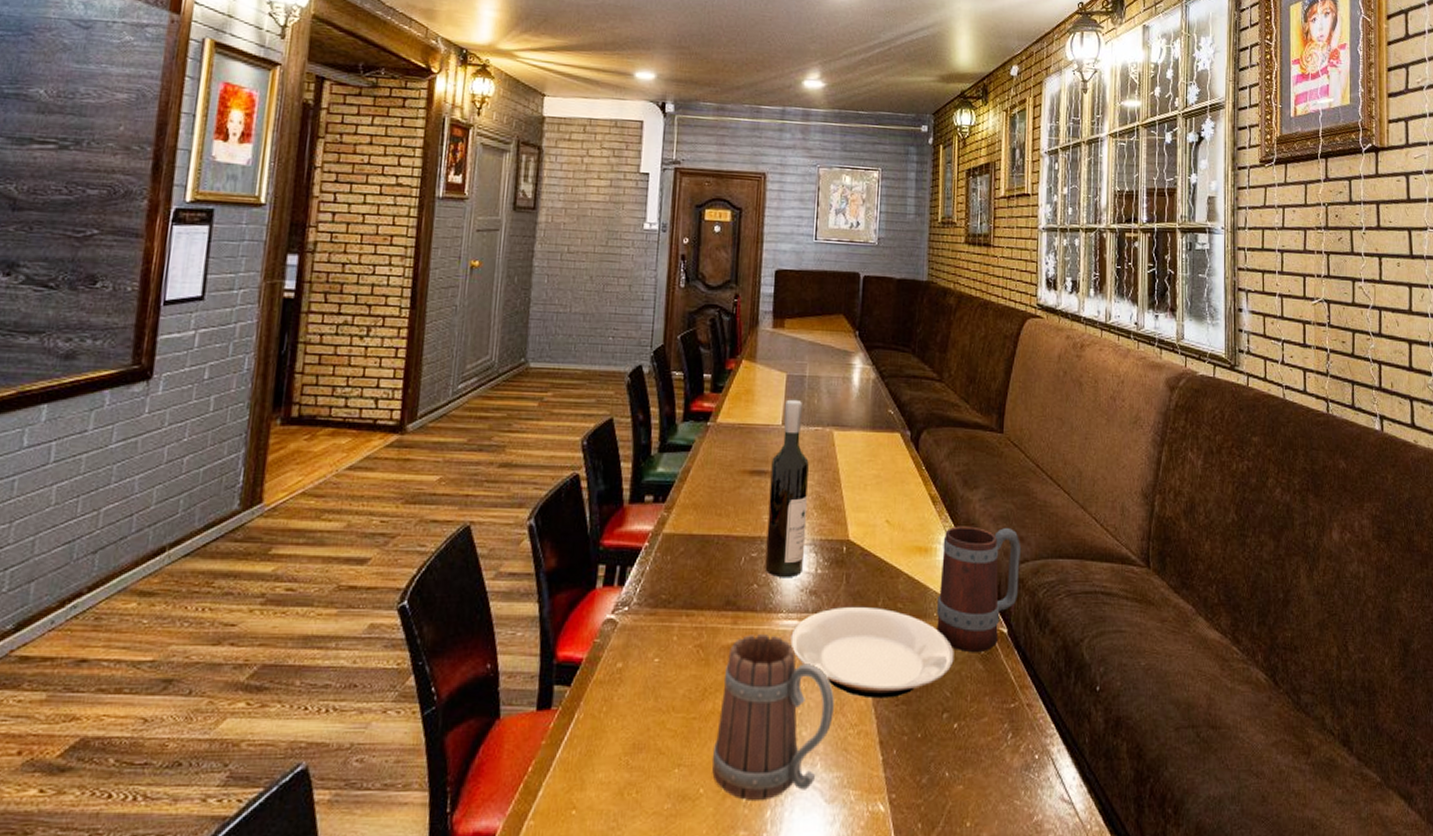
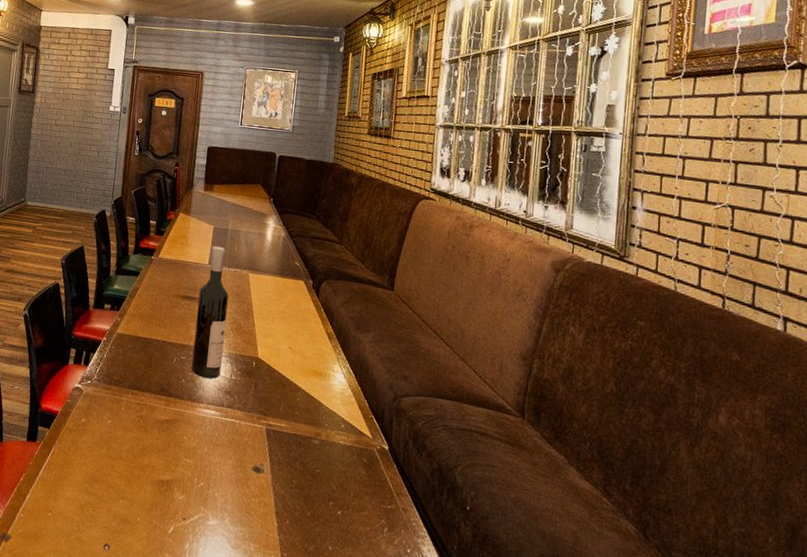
beer mug: present [711,635,834,800] -> none [147,415,241,536]
plate: present [790,607,954,699] -> none [208,406,341,482]
beer mug: present [936,526,1022,652] -> none [327,359,405,461]

